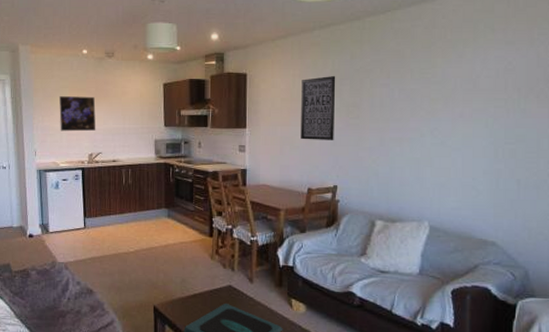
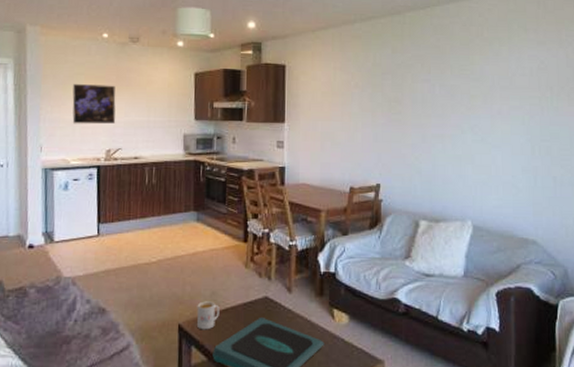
mug: none [169,287,189,312] -> present [196,301,220,330]
wall art: present [301,76,336,140] -> none [342,70,378,136]

